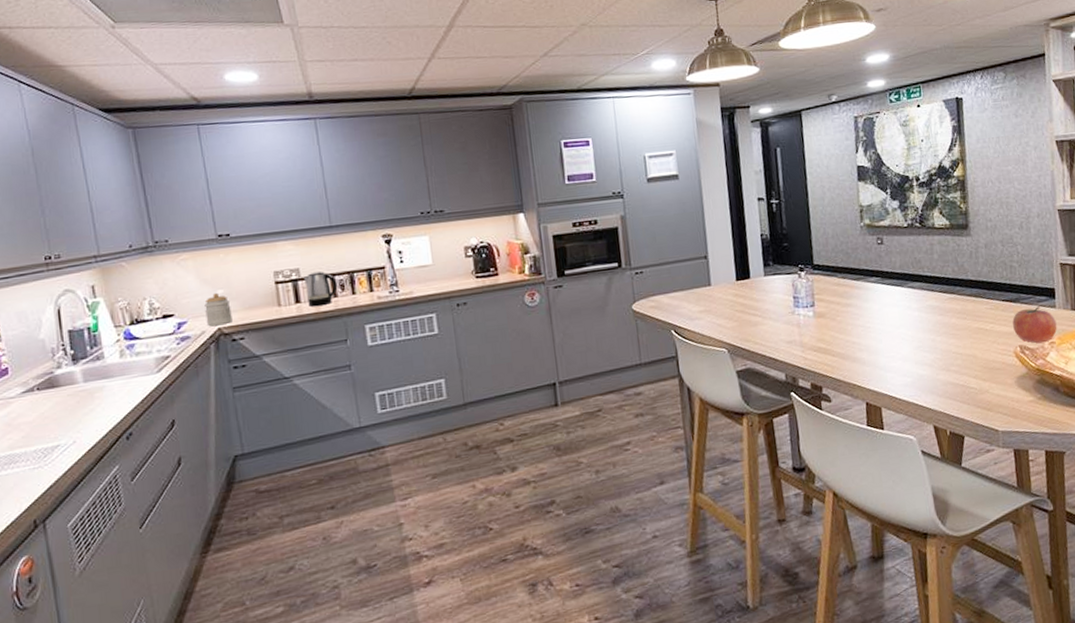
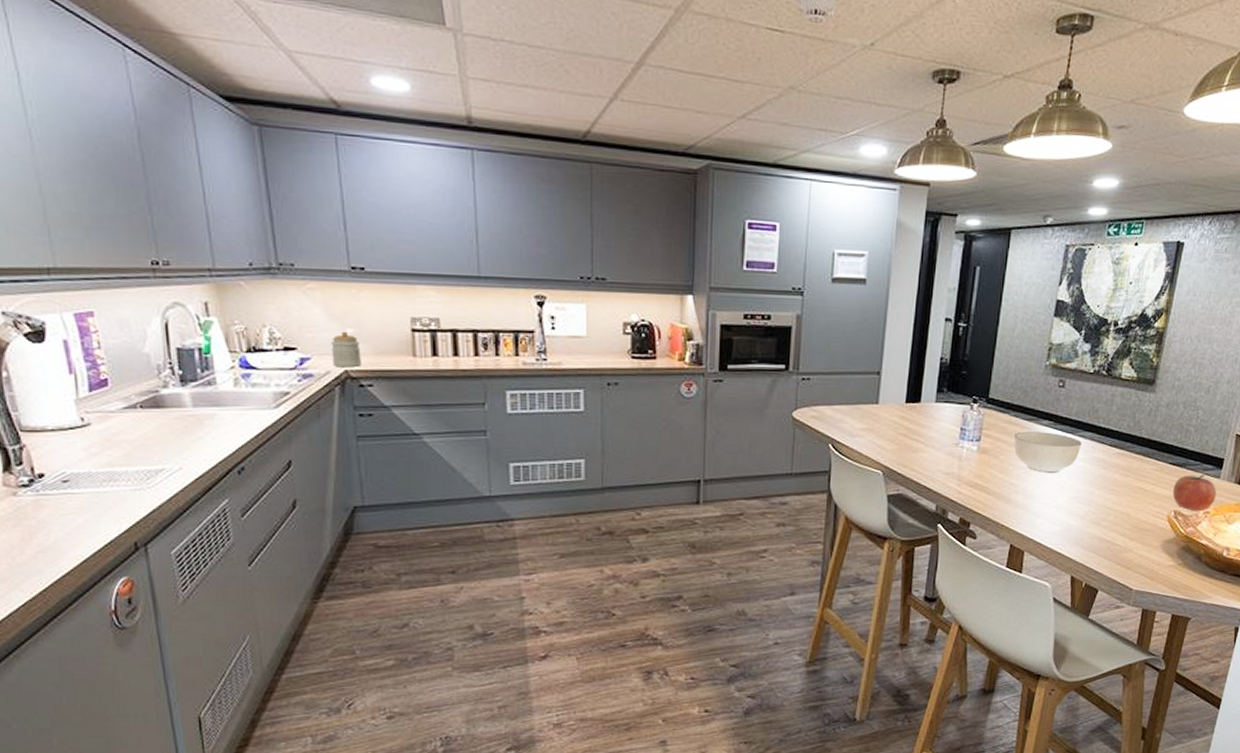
kettle: present [304,271,338,307] -> none [444,324,480,362]
bowl: none [846,288,913,328] -> present [1014,431,1082,473]

